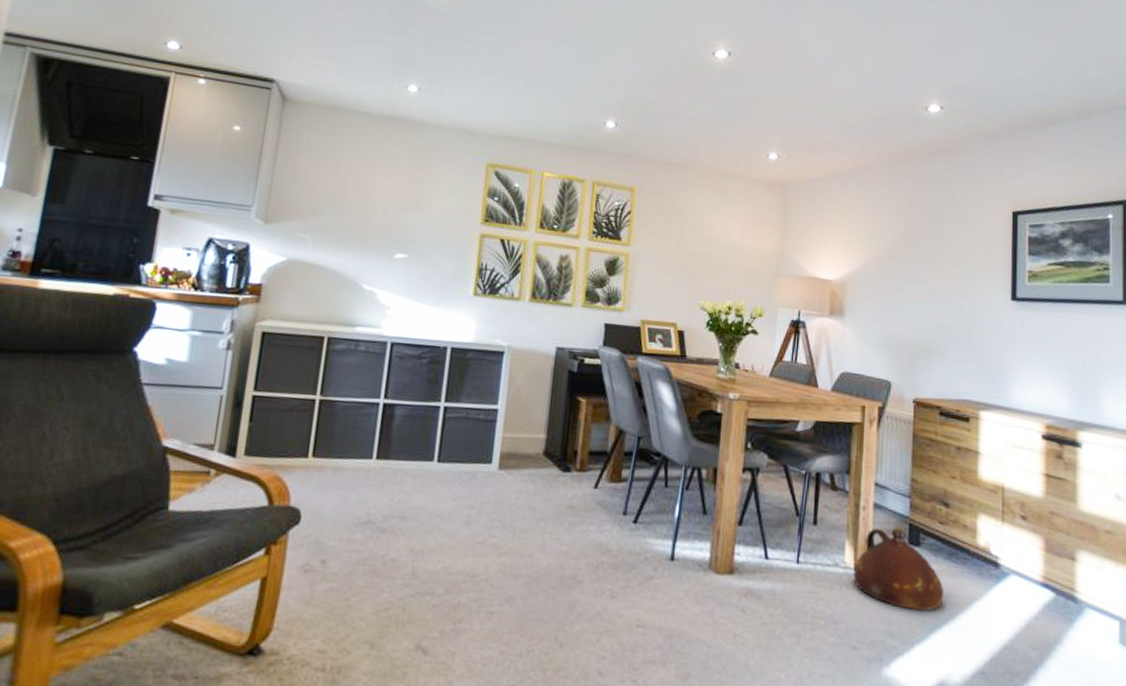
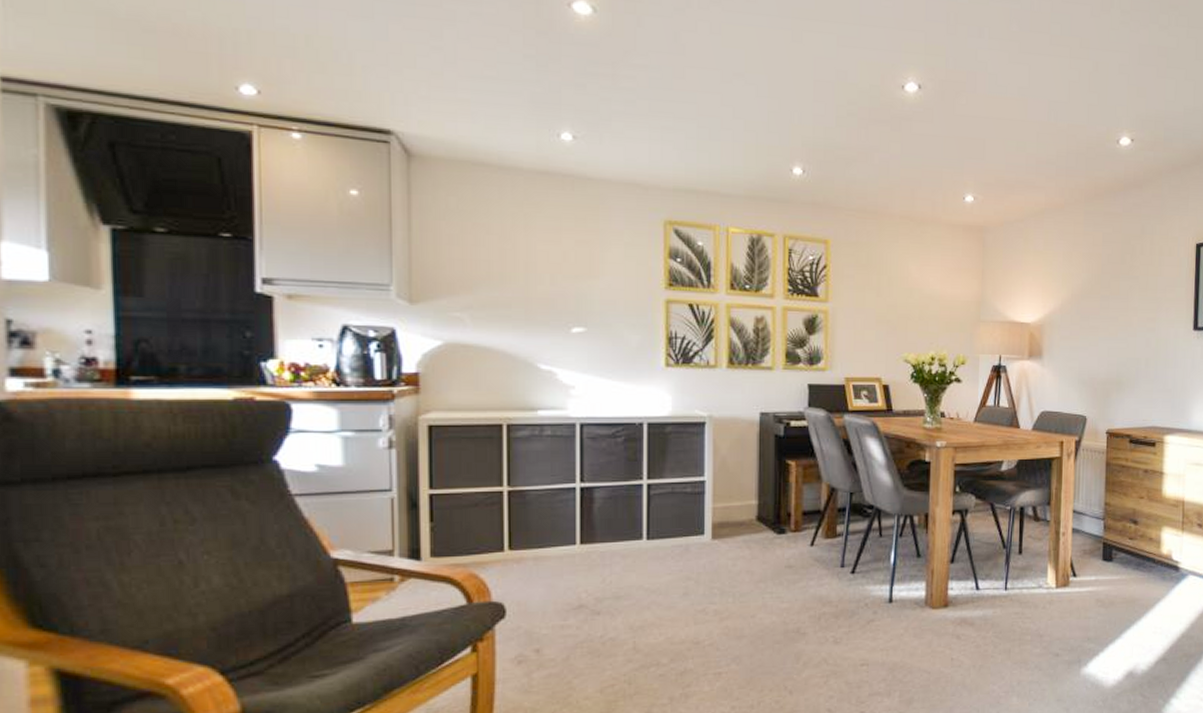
ceramic jug: present [853,526,944,611] -> none [1055,546,1133,616]

